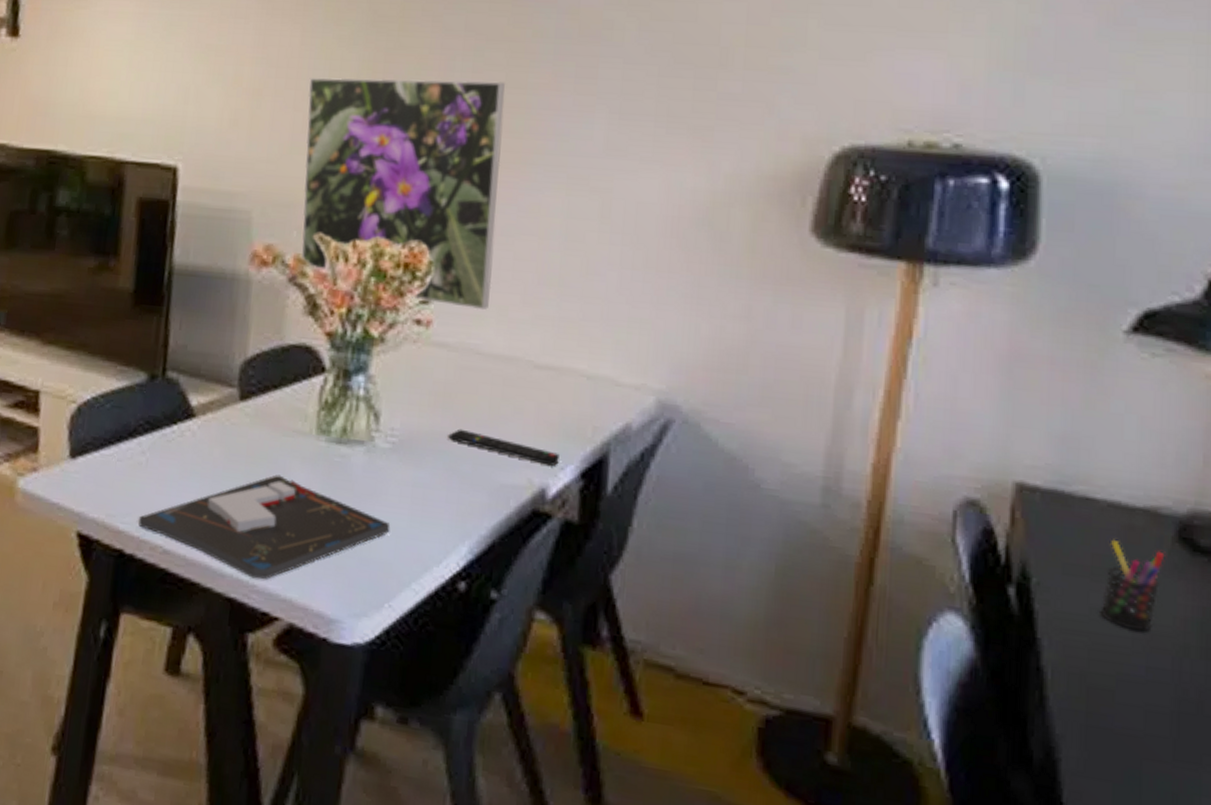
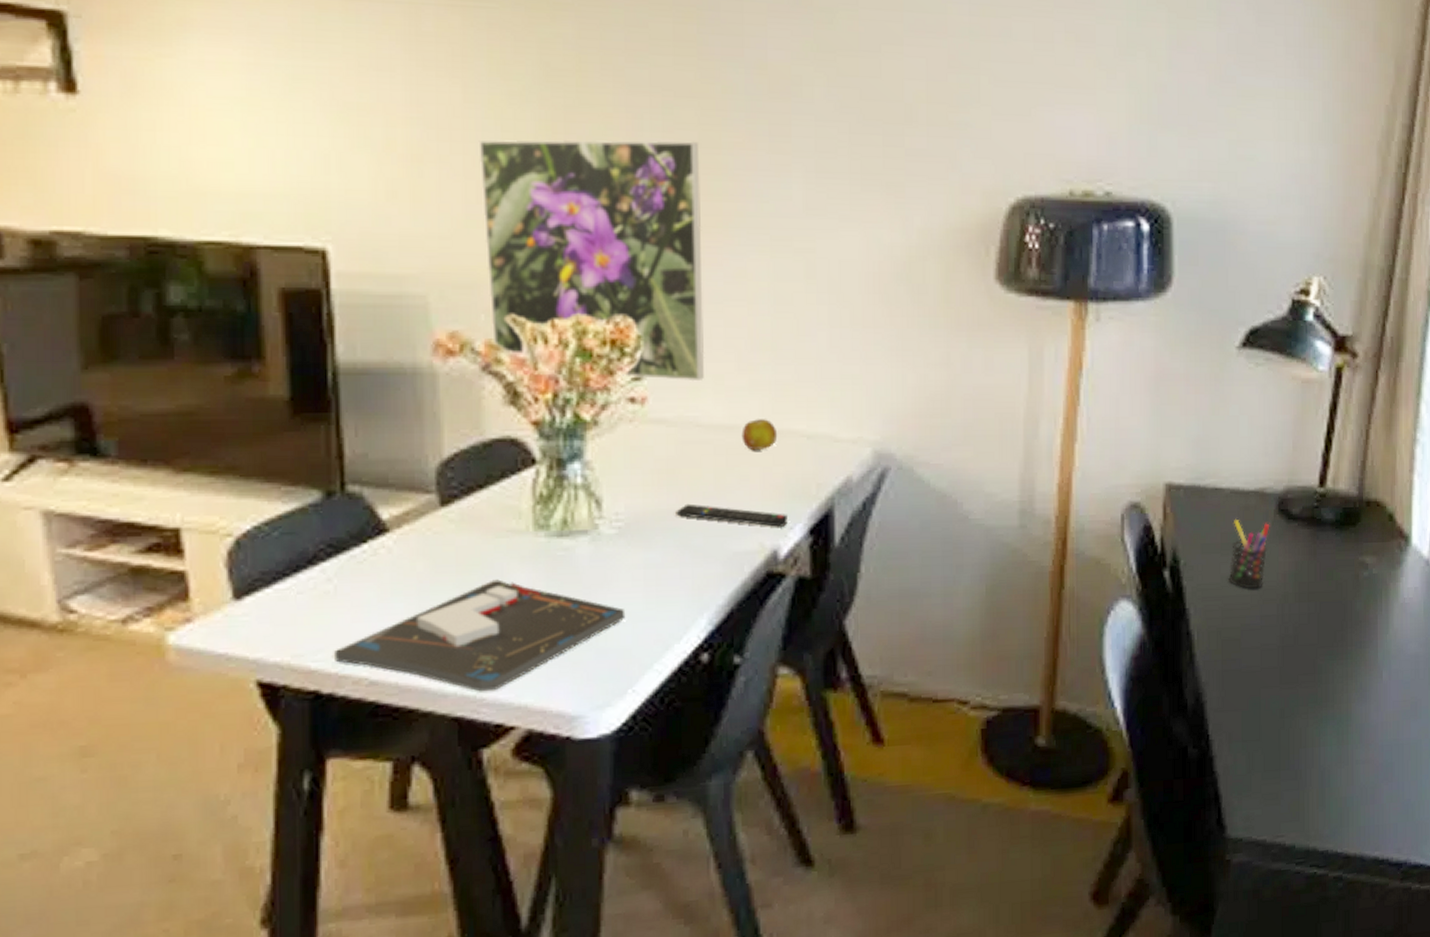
fruit: none [520,353,557,385] -> present [741,419,778,451]

